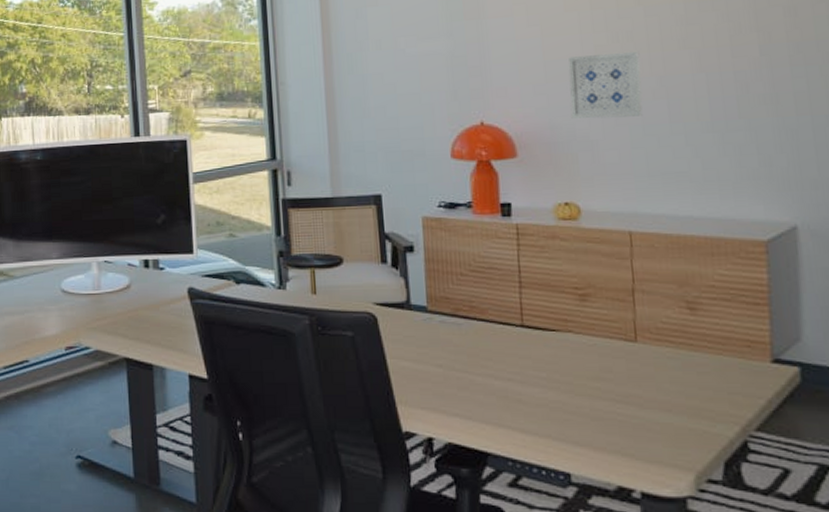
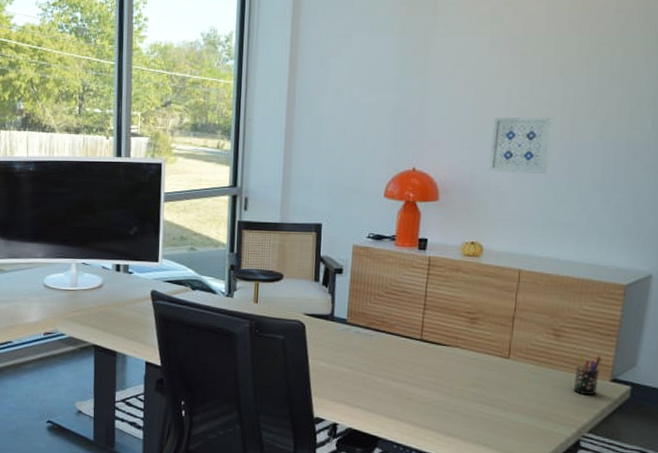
pen holder: none [724,330,757,381] -> present [573,354,602,395]

